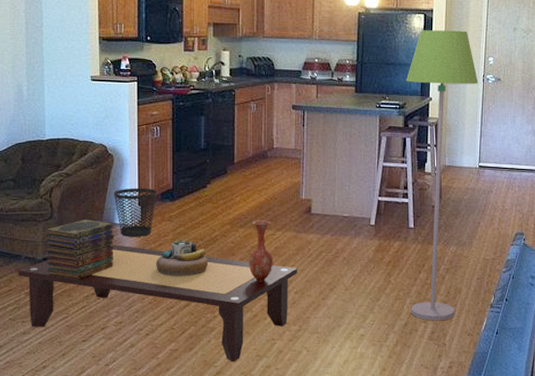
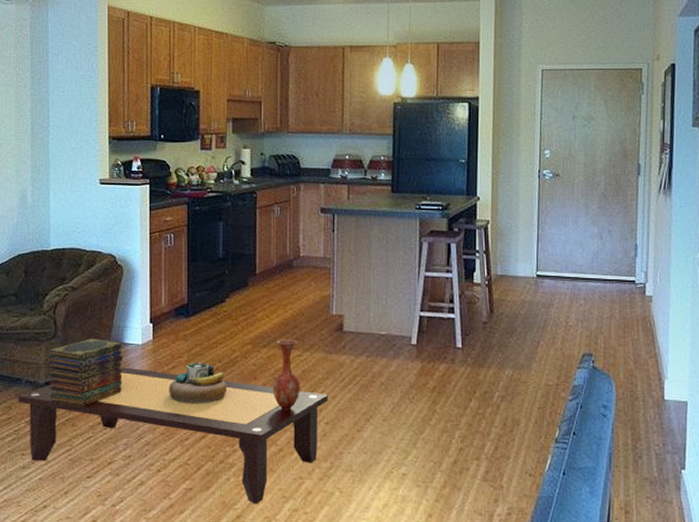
wastebasket: present [113,188,157,237] -> none [122,302,170,358]
floor lamp: present [406,30,479,321] -> none [450,120,533,458]

